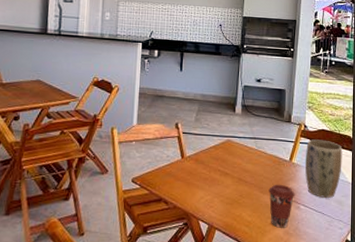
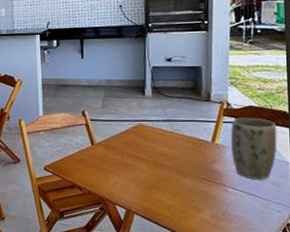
coffee cup: present [268,184,295,228] -> none [189,166,221,212]

